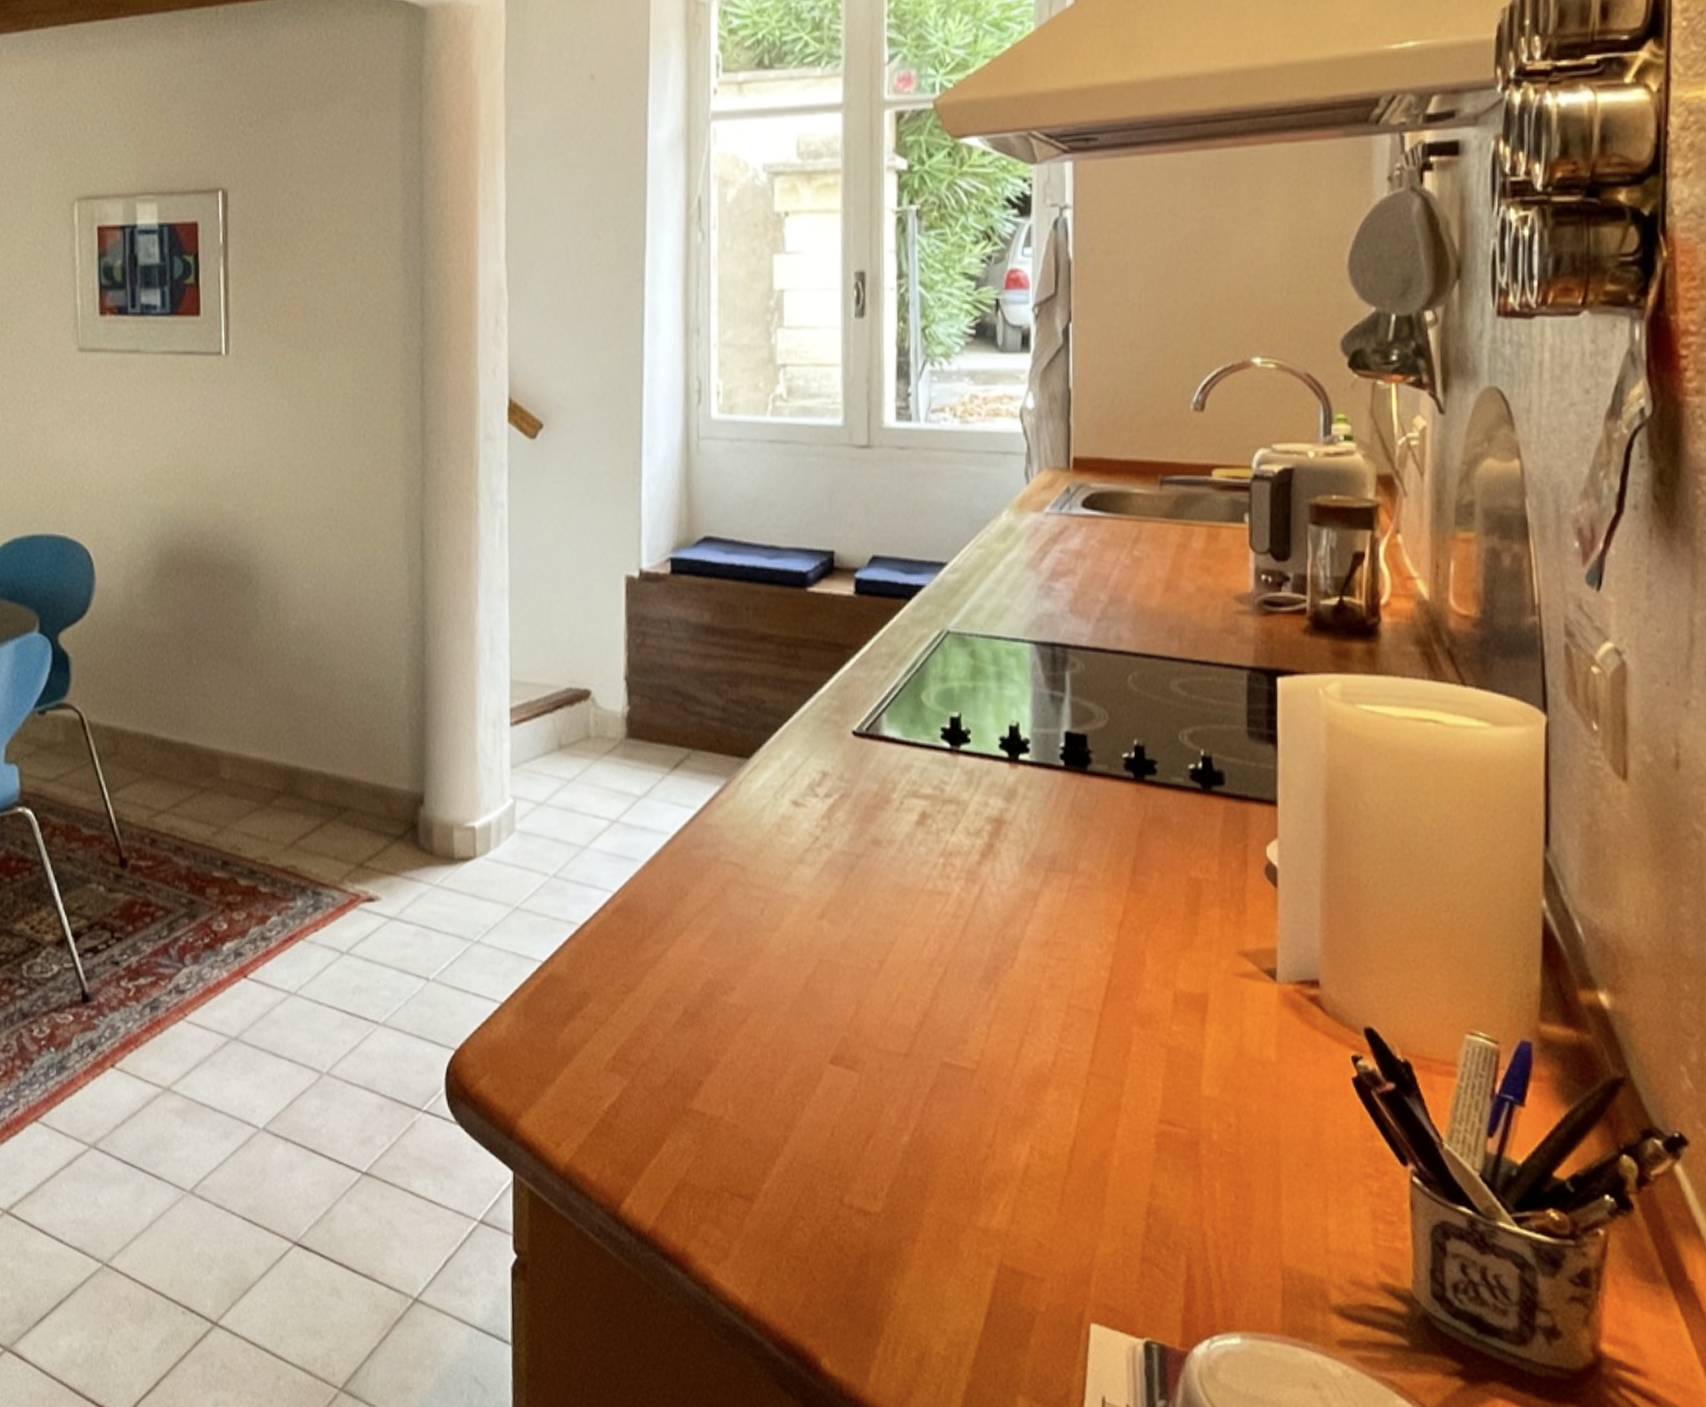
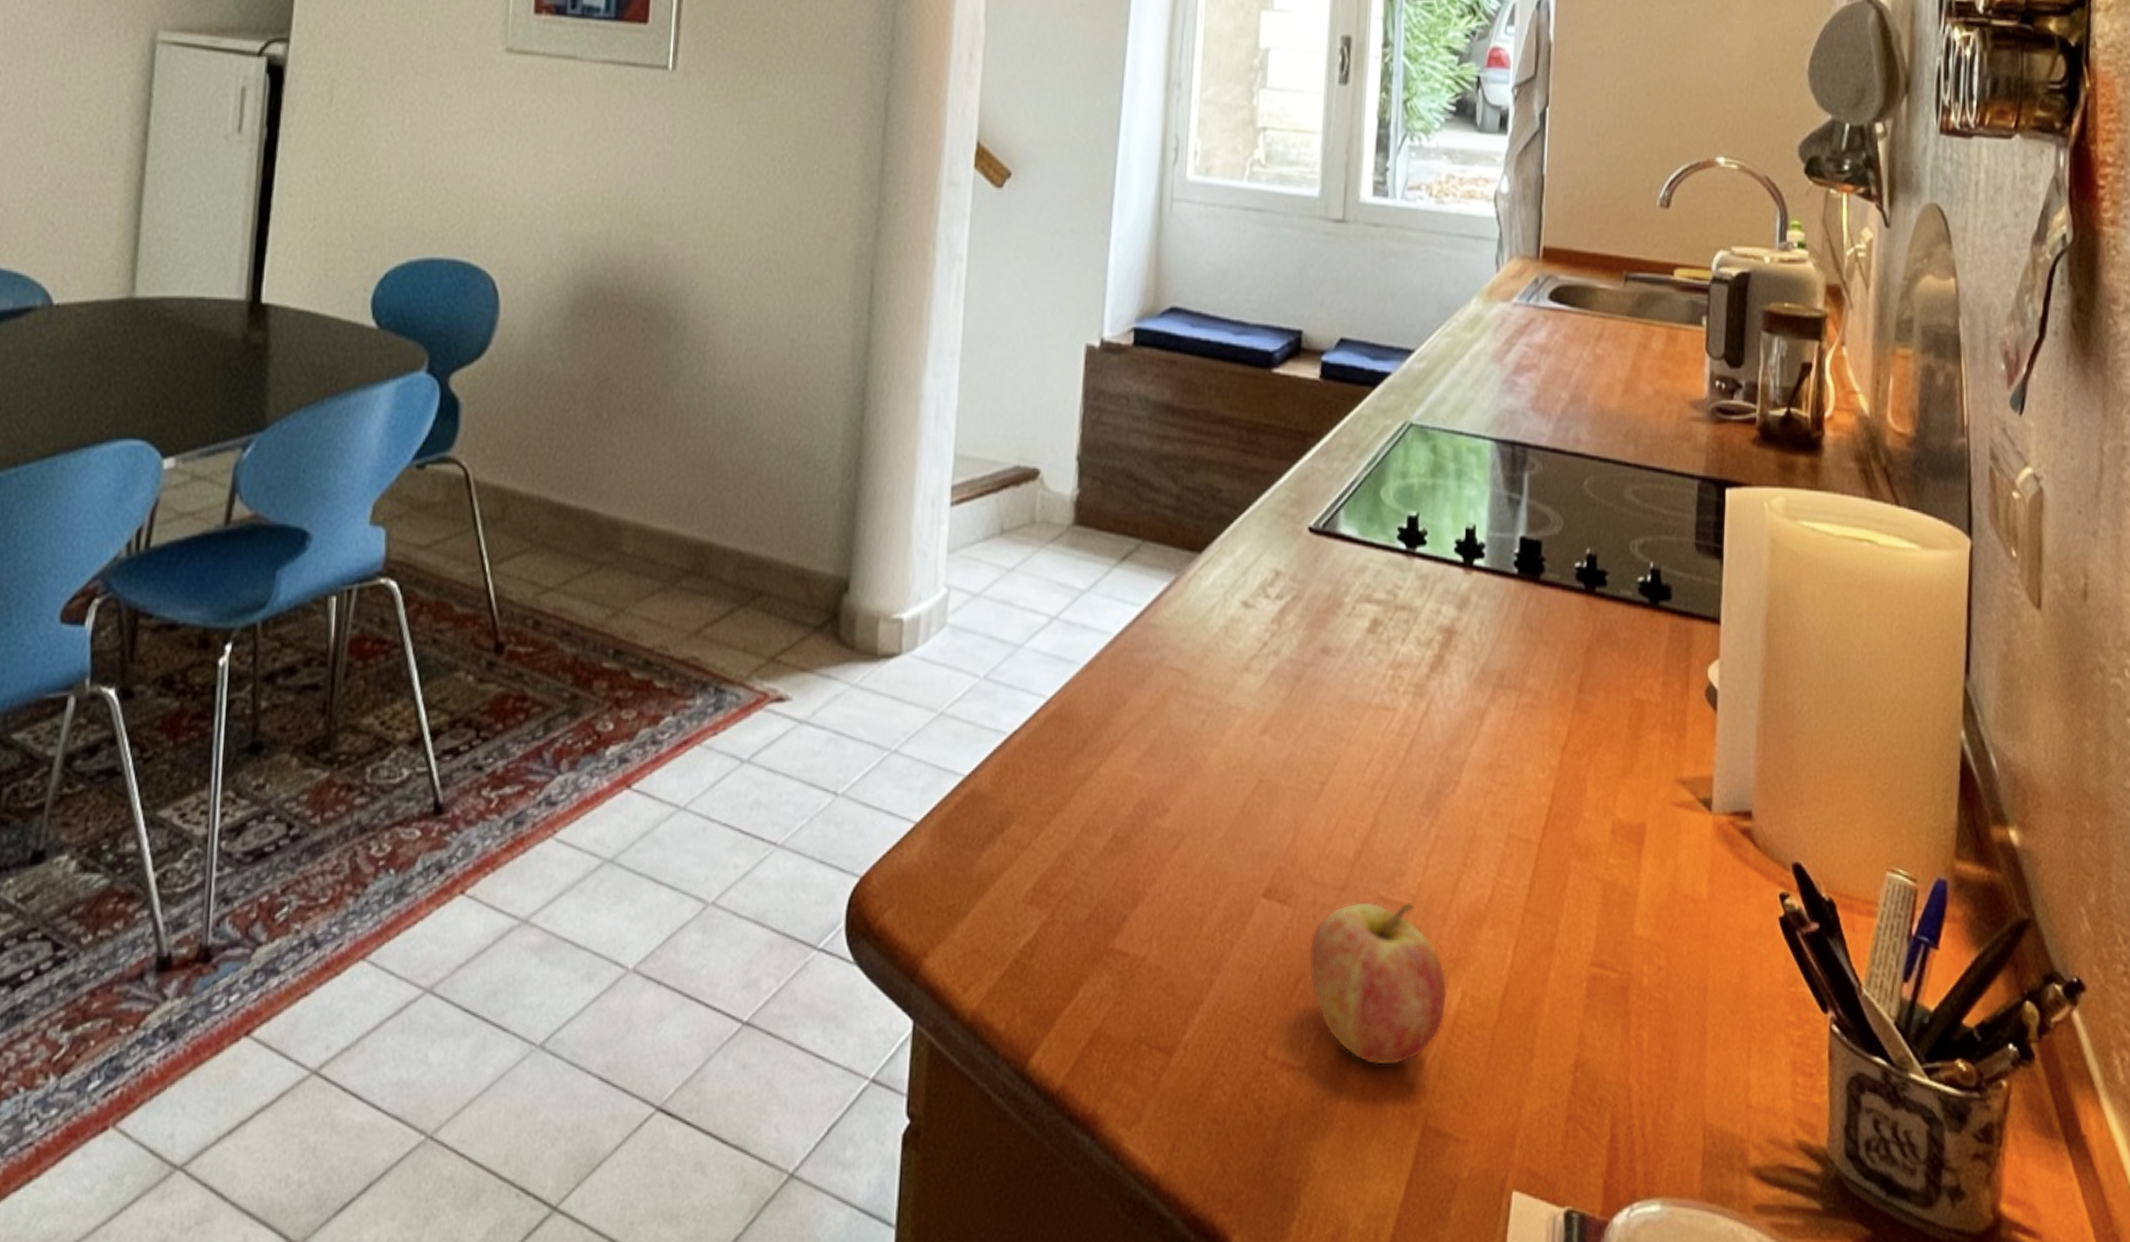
fruit: none [877,1066,1016,1212] -> present [1308,901,1448,1066]

